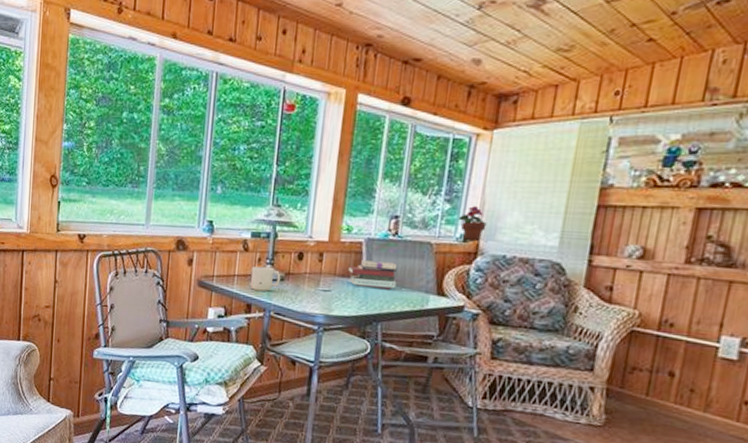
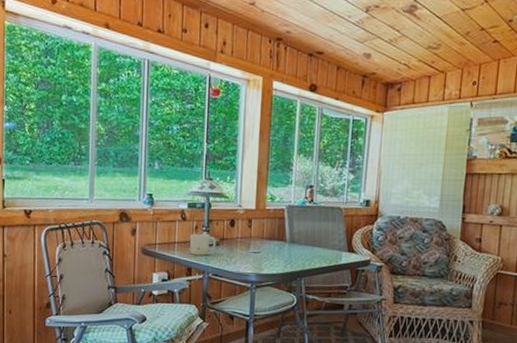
books: present [348,260,397,290] -> none [274,224,315,250]
potted flower: present [459,206,487,242] -> none [362,176,384,206]

